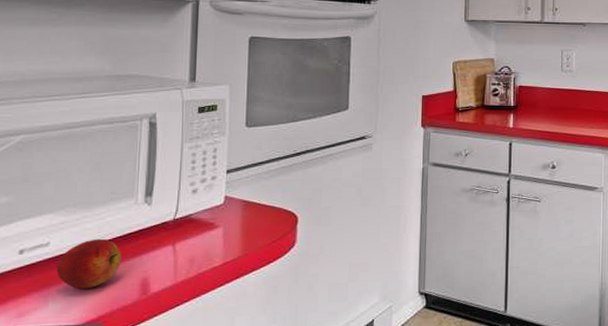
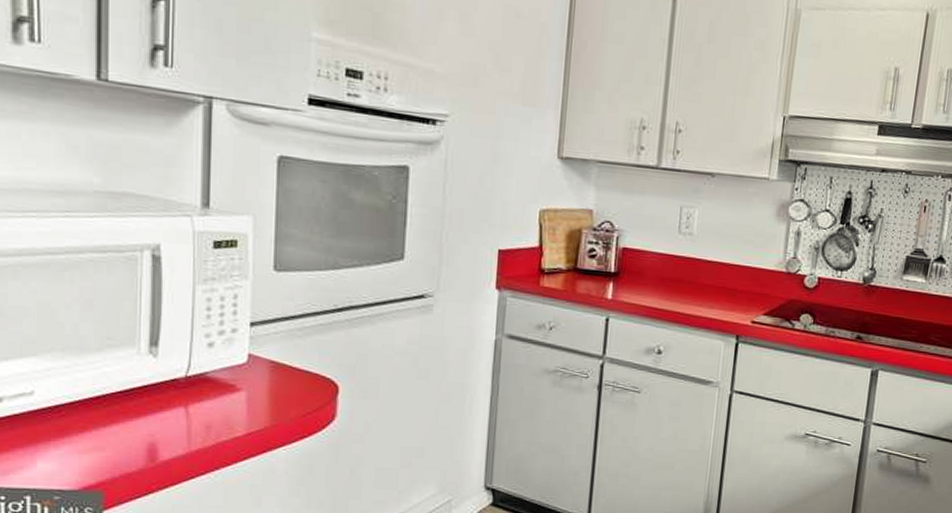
apple: present [56,238,122,290] -> none [44,391,123,450]

